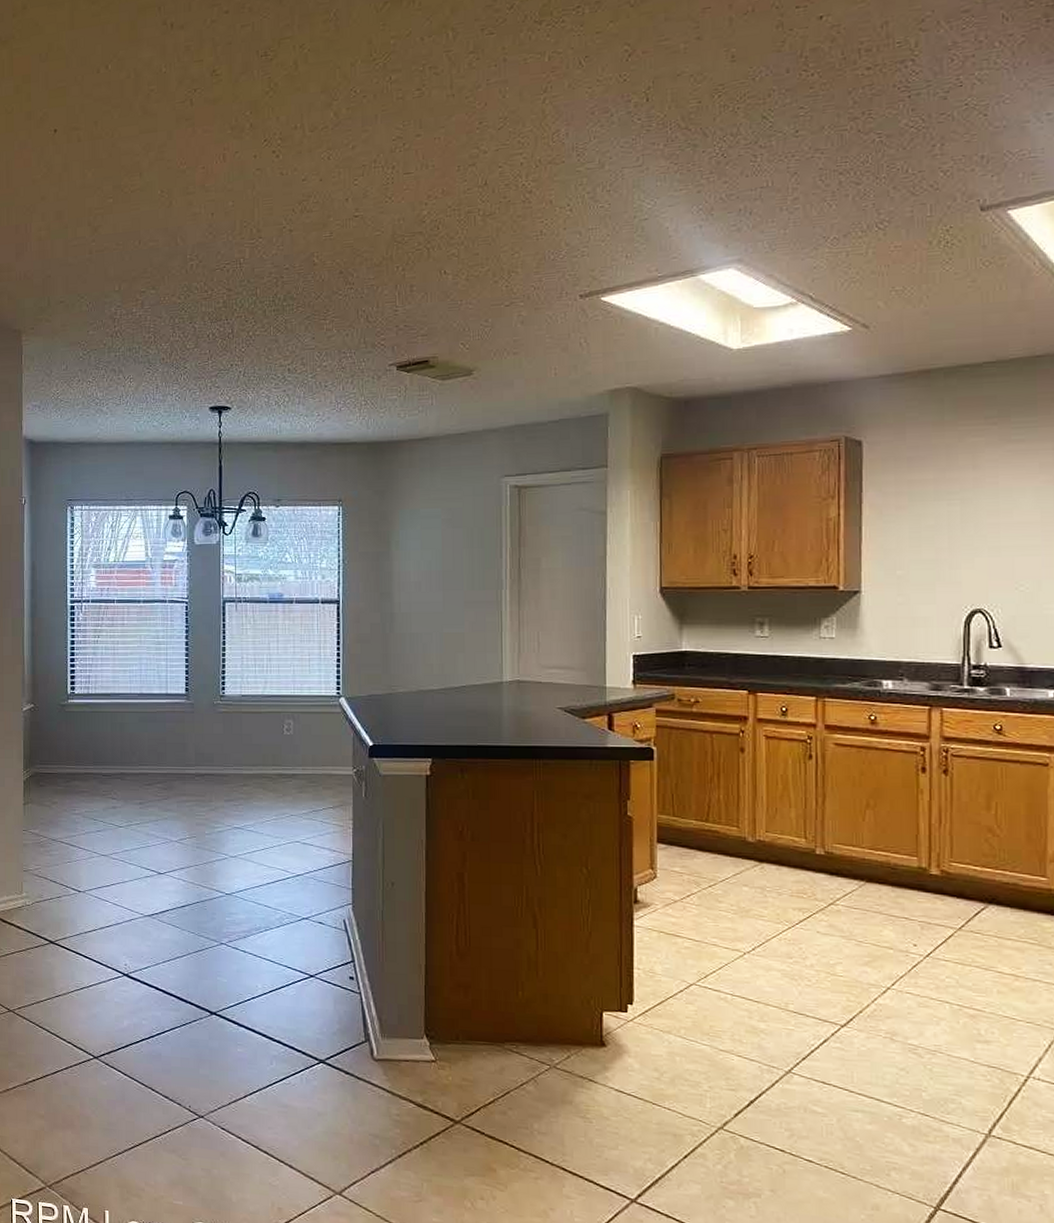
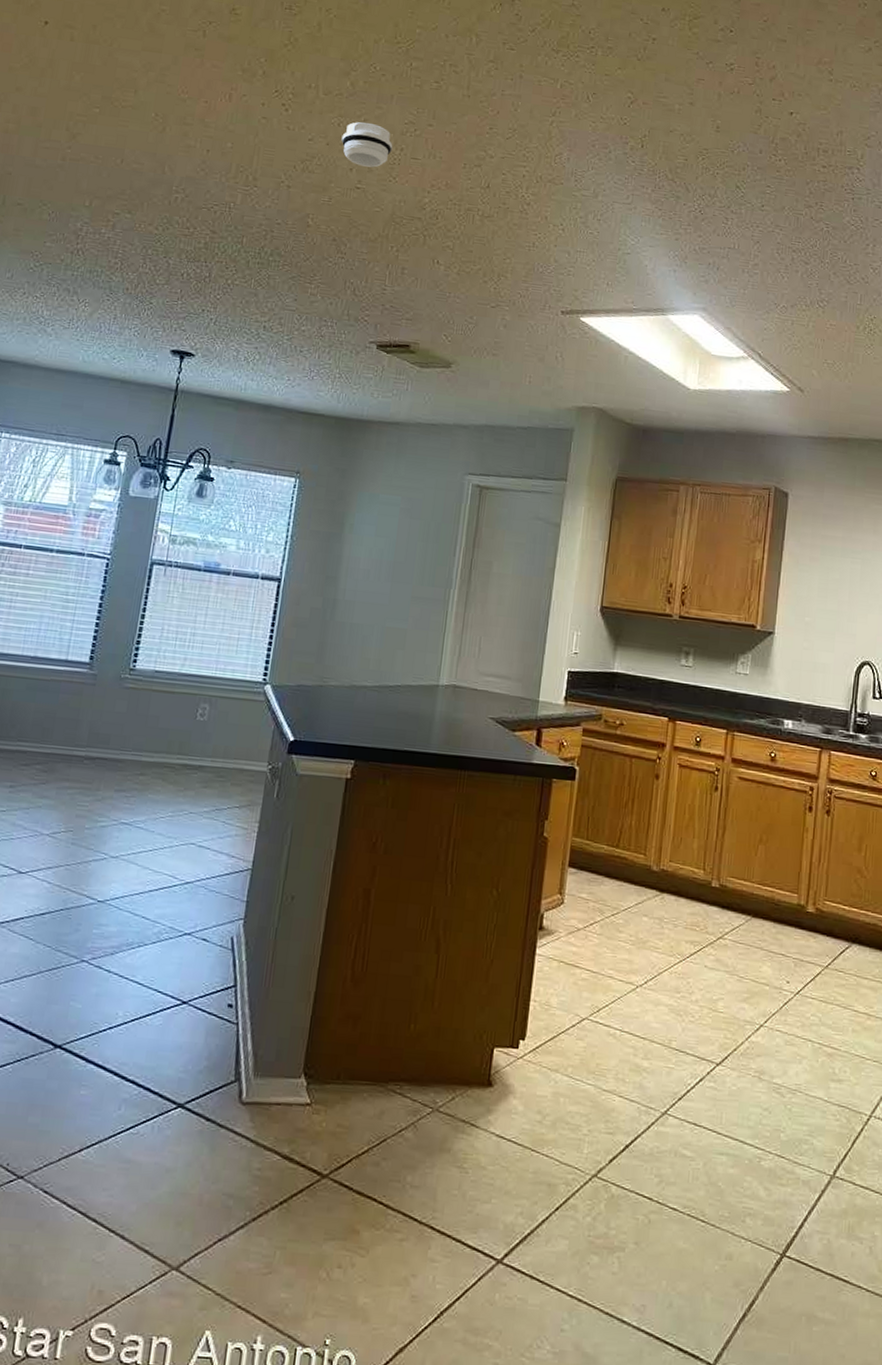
smoke detector: none [333,148,384,194] -> present [341,122,393,168]

